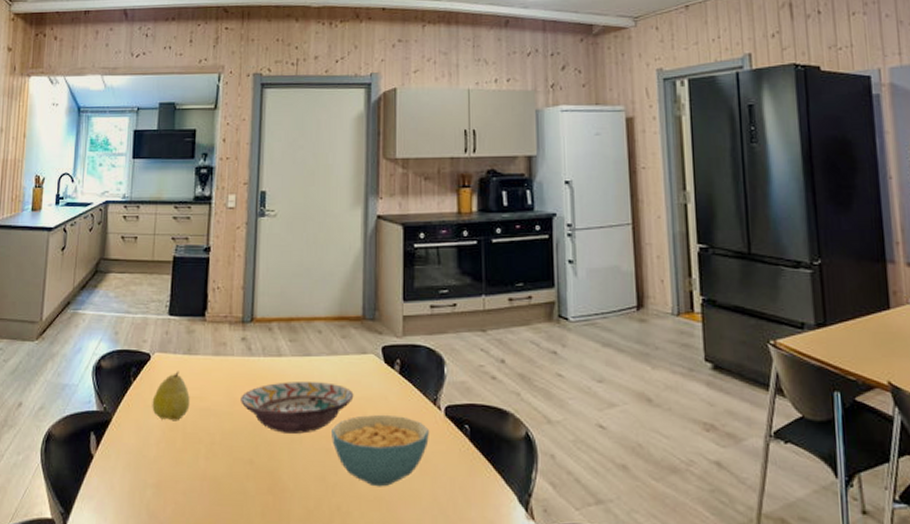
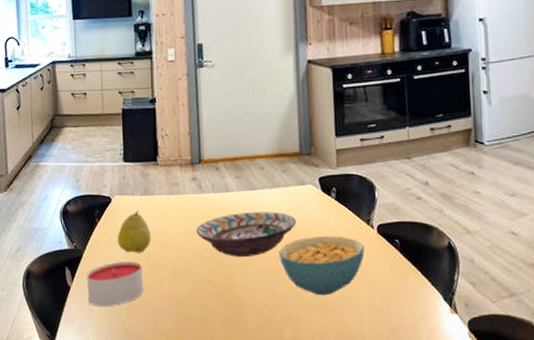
candle: none [111,430,176,482] -> present [87,261,144,307]

